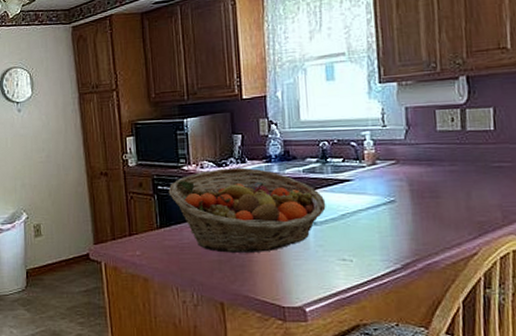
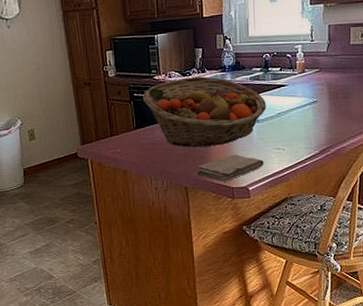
washcloth: none [235,264,325,298] -> present [196,154,264,181]

